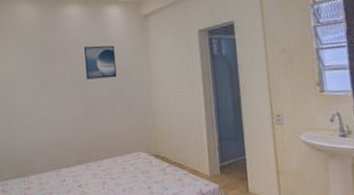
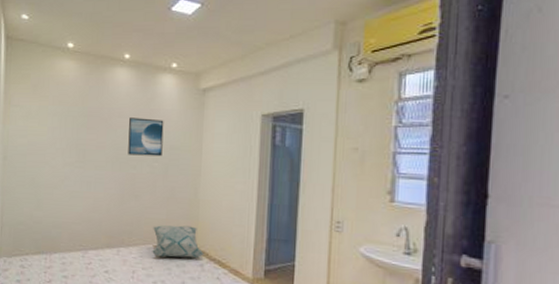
decorative pillow: none [115,135,165,166] -> present [152,225,204,259]

